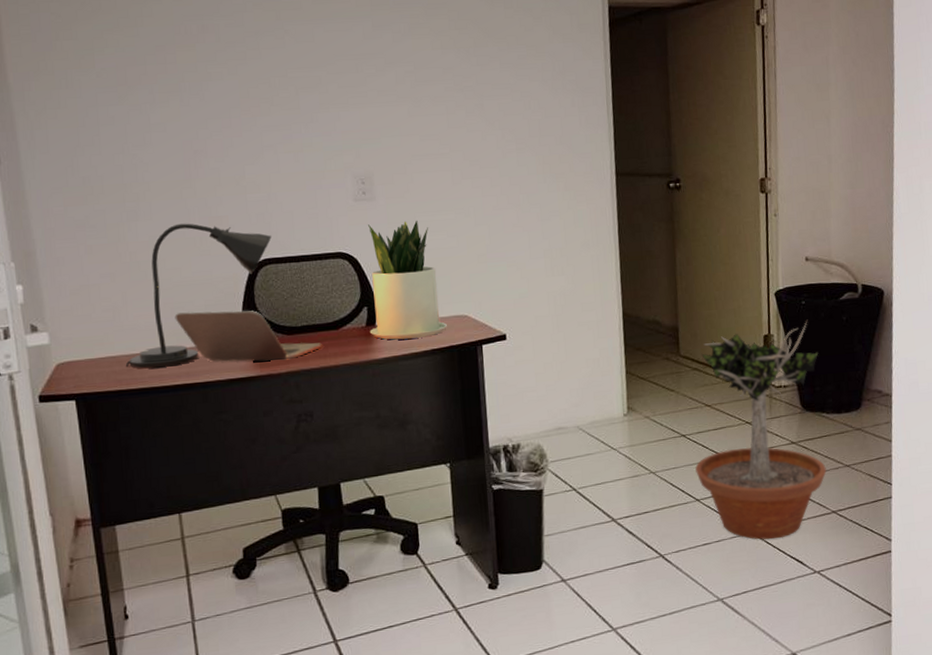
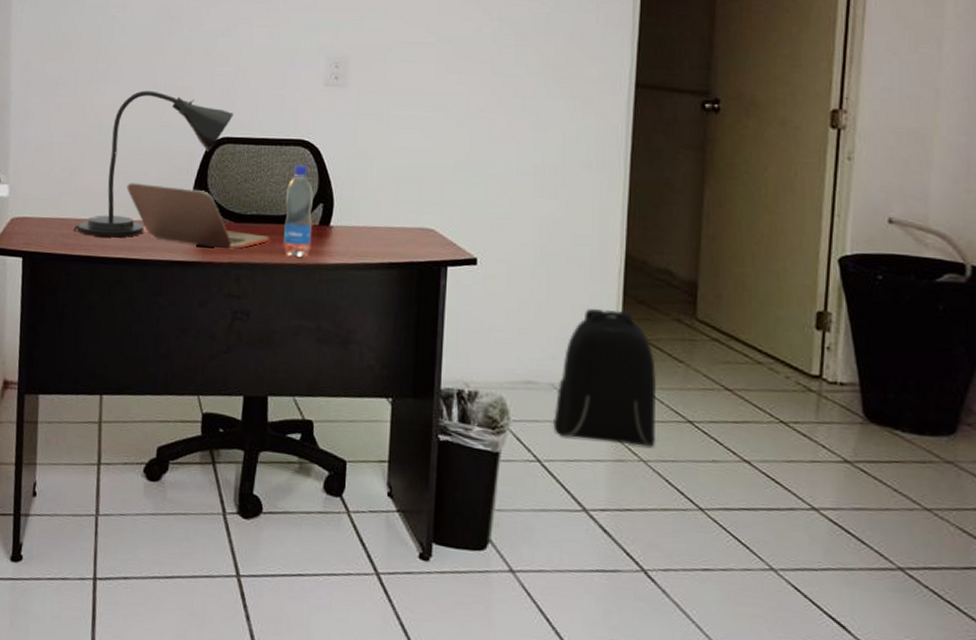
bottle: none [331,275,362,358] -> present [283,165,313,258]
planter: present [368,221,447,340] -> none [322,113,409,248]
backpack: none [581,358,660,466] -> present [552,308,656,446]
potted tree: present [695,319,827,540] -> none [702,300,897,587]

